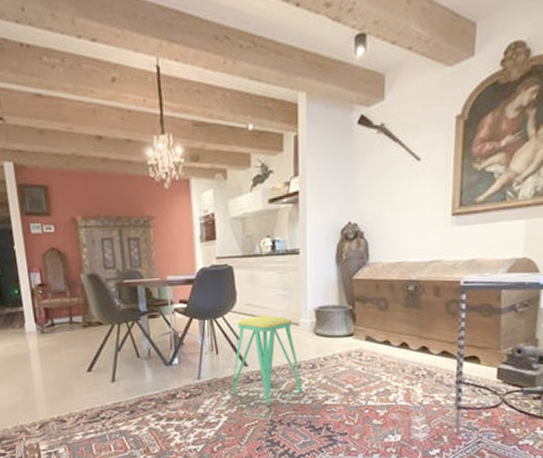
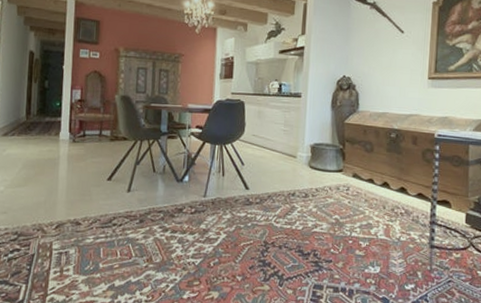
stool: present [231,315,302,405] -> none [232,146,295,228]

